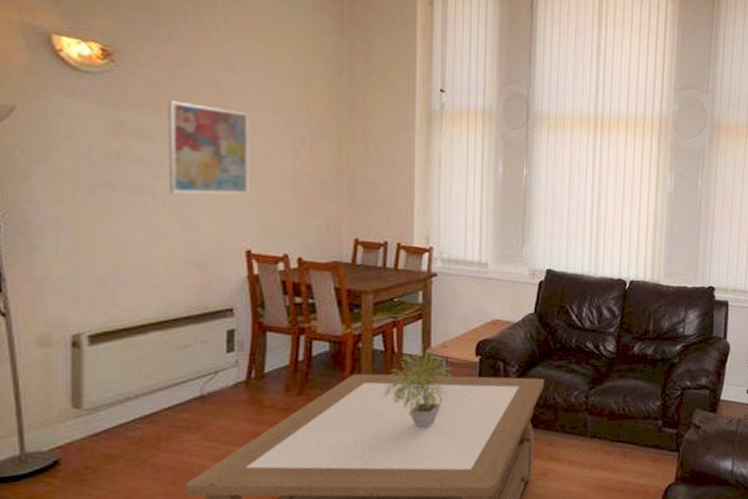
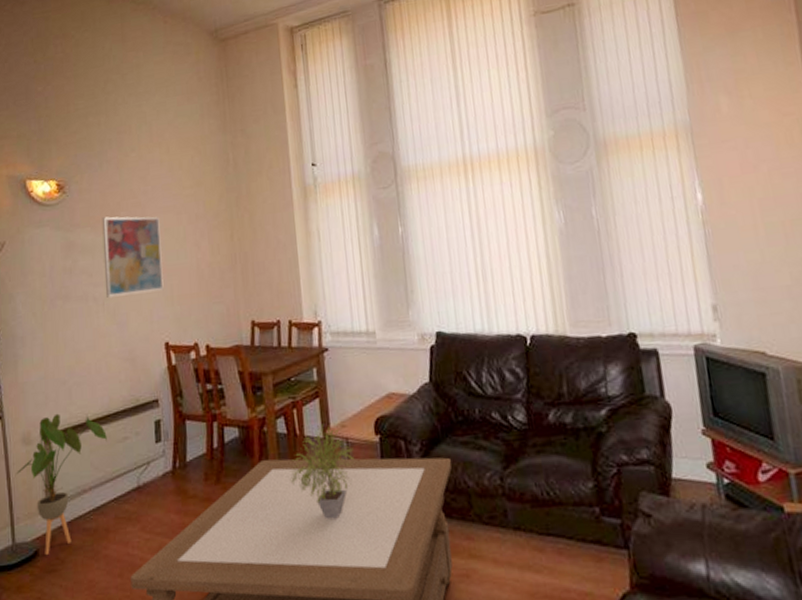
house plant: none [27,315,162,465] -> present [16,413,107,556]

